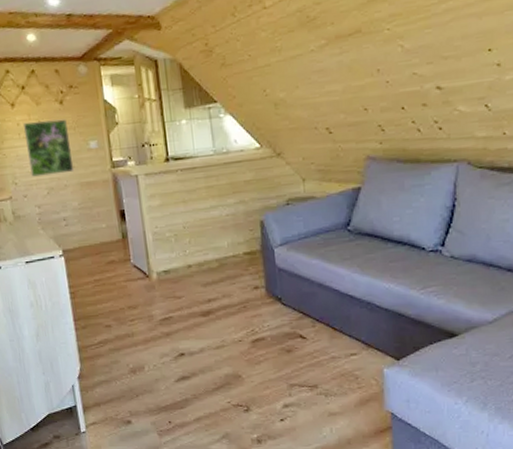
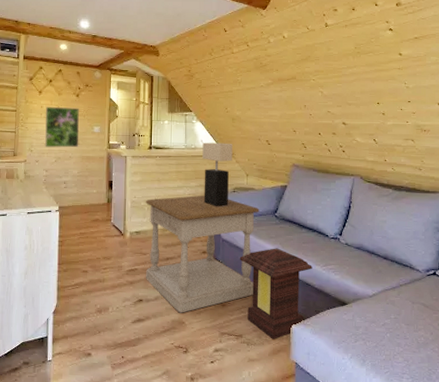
side table: none [171,213,327,365] -> present [145,195,260,313]
table lamp: none [237,138,281,228] -> present [202,142,233,207]
lantern: none [304,272,405,387] -> present [239,248,312,340]

